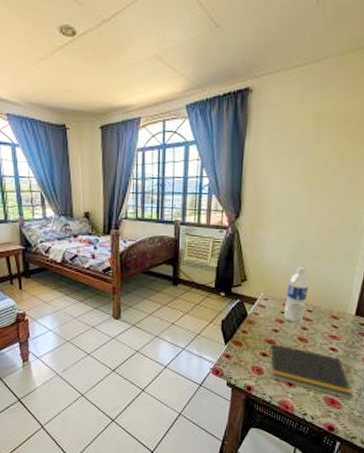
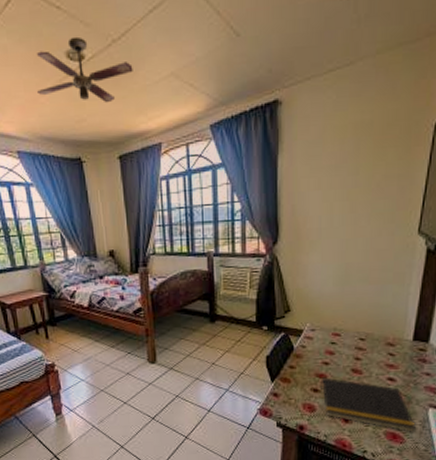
ceiling fan: none [30,14,120,77] -> present [37,36,133,103]
water bottle: present [284,267,309,323] -> none [334,292,359,353]

